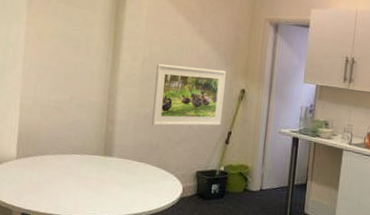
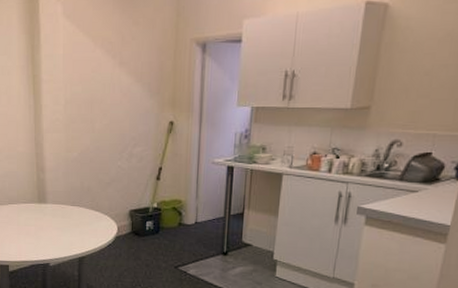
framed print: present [151,64,226,126] -> none [79,103,152,169]

